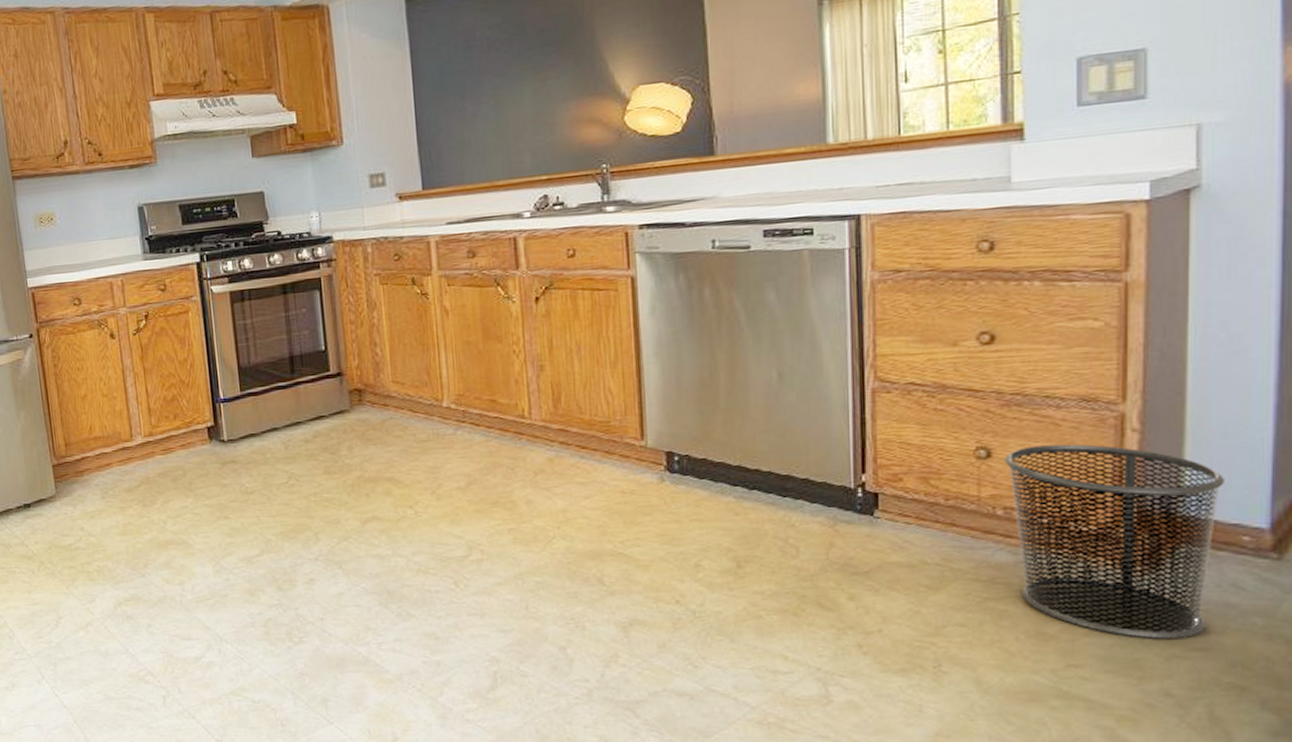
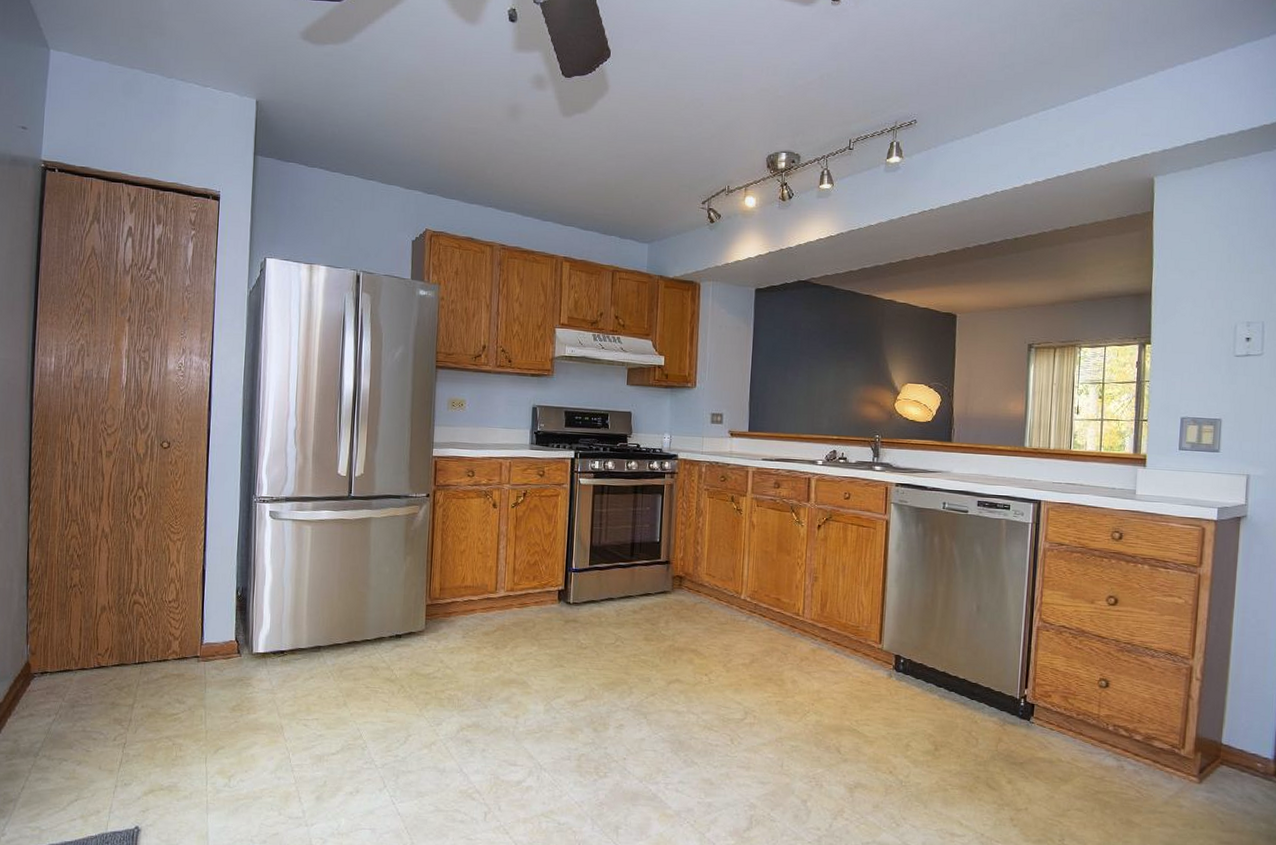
trash can: present [1005,444,1224,640] -> none [1117,682,1249,834]

